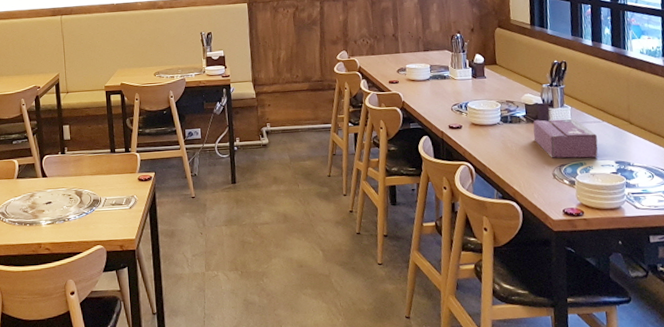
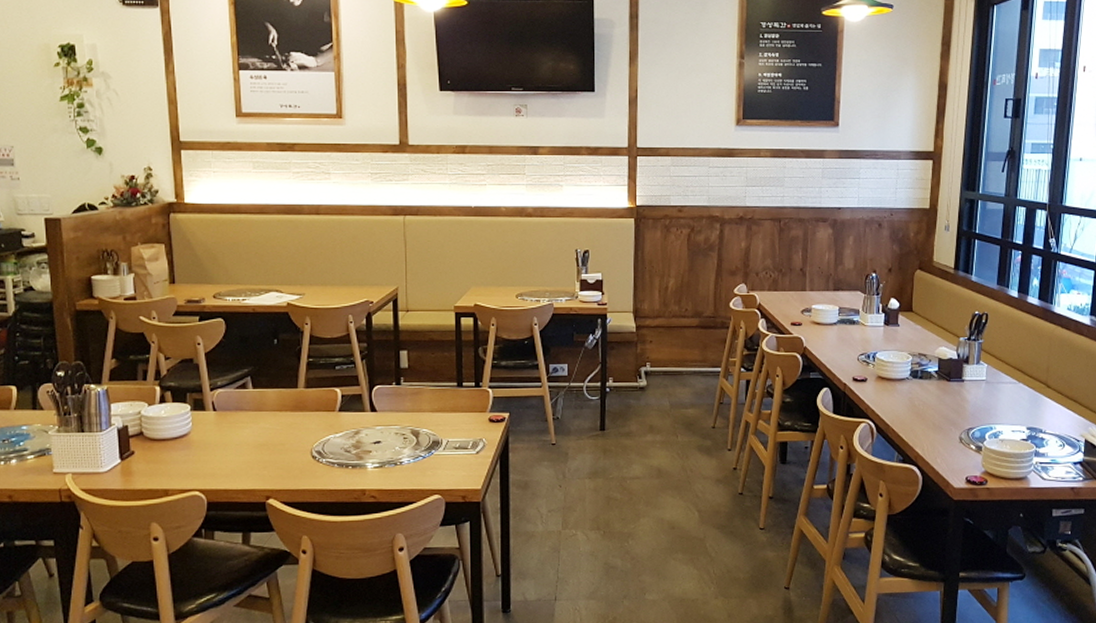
tissue box: present [533,118,598,158] -> none [943,376,1012,422]

